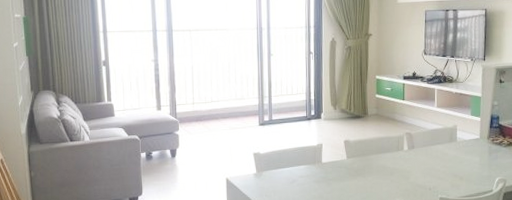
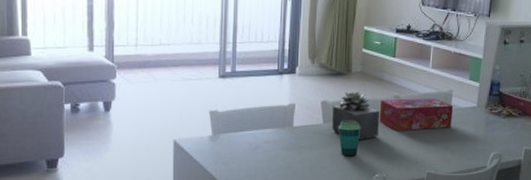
succulent plant: none [354,131,395,171] -> present [332,91,380,140]
cup: none [360,155,379,186] -> present [338,120,360,157]
tissue box: none [394,133,459,162] -> present [379,98,453,130]

